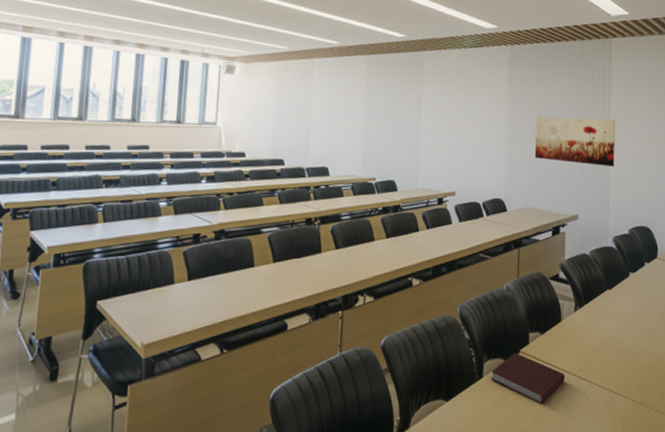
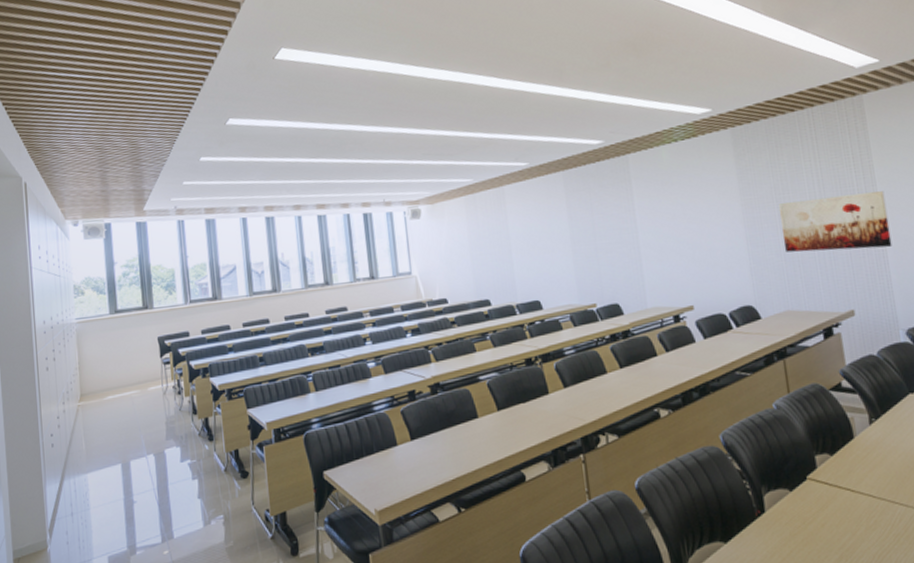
notebook: present [491,353,565,404] -> none [774,480,872,537]

